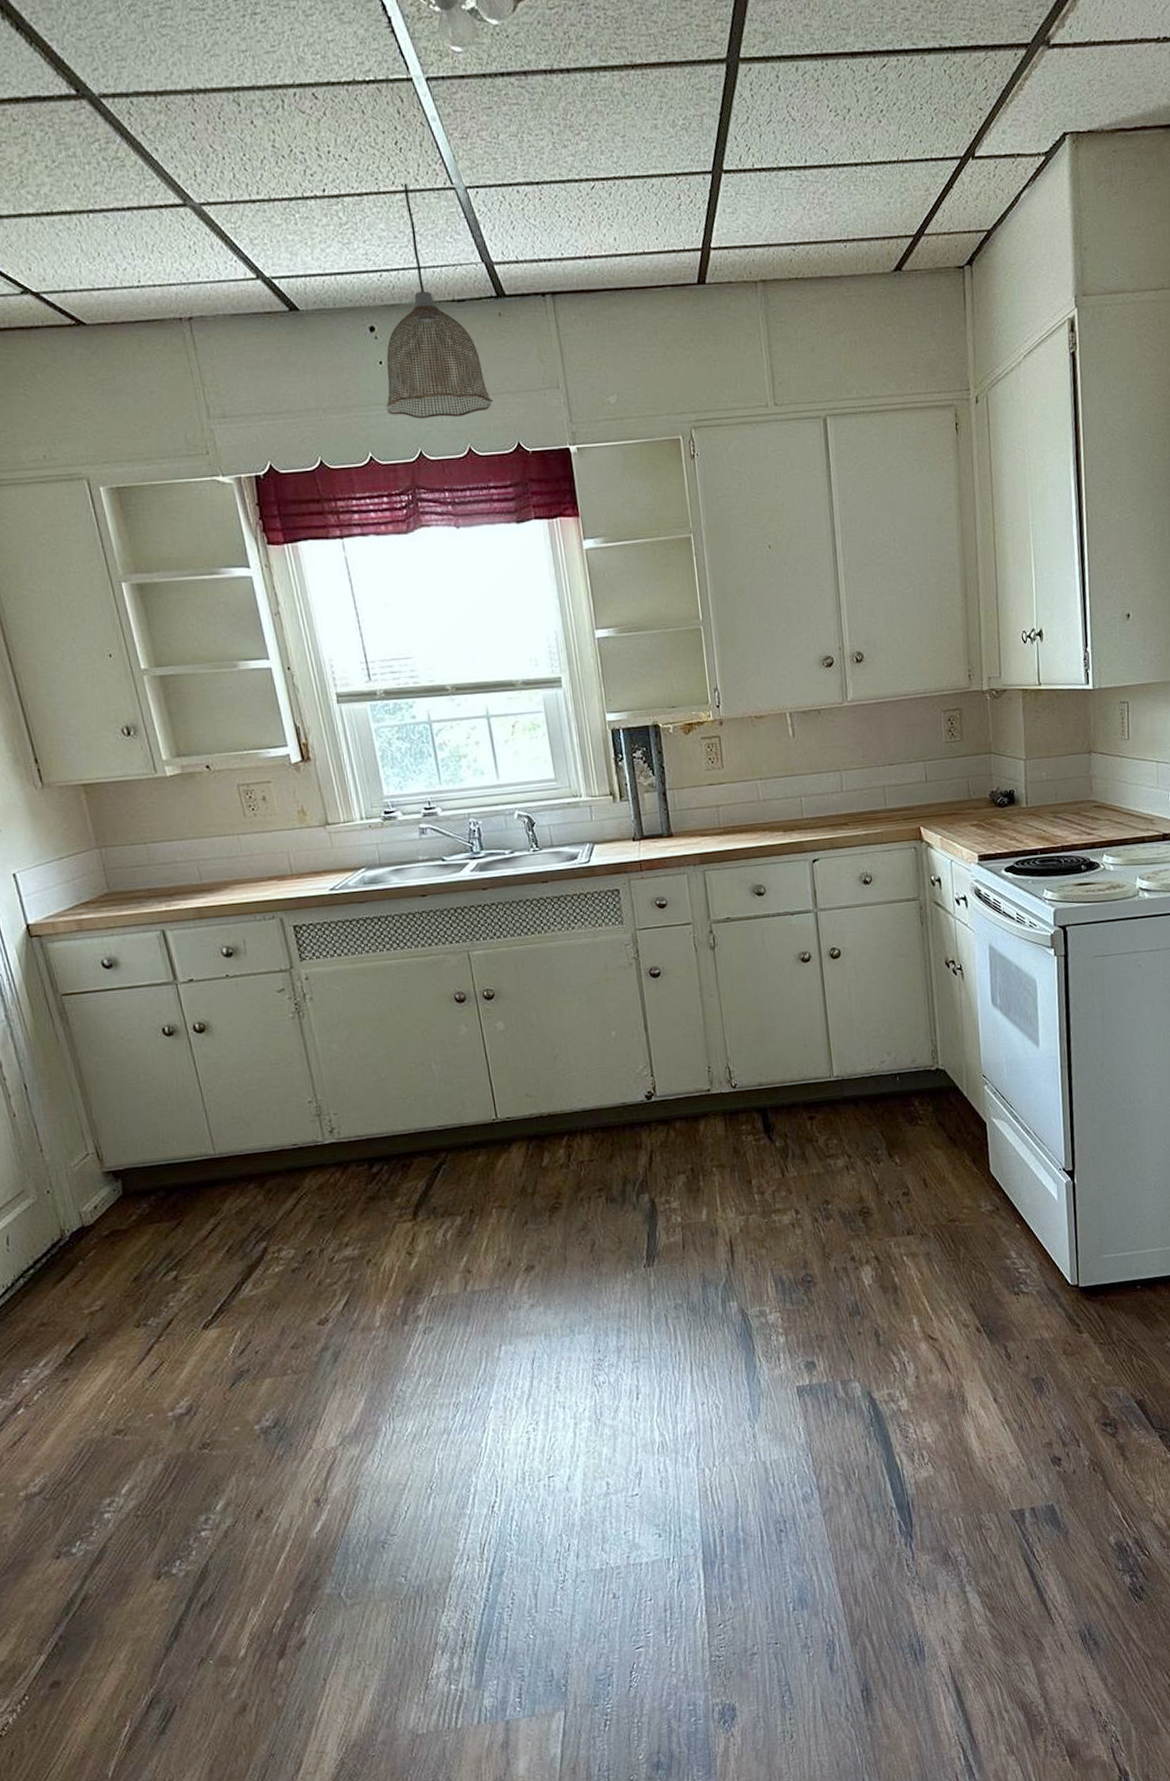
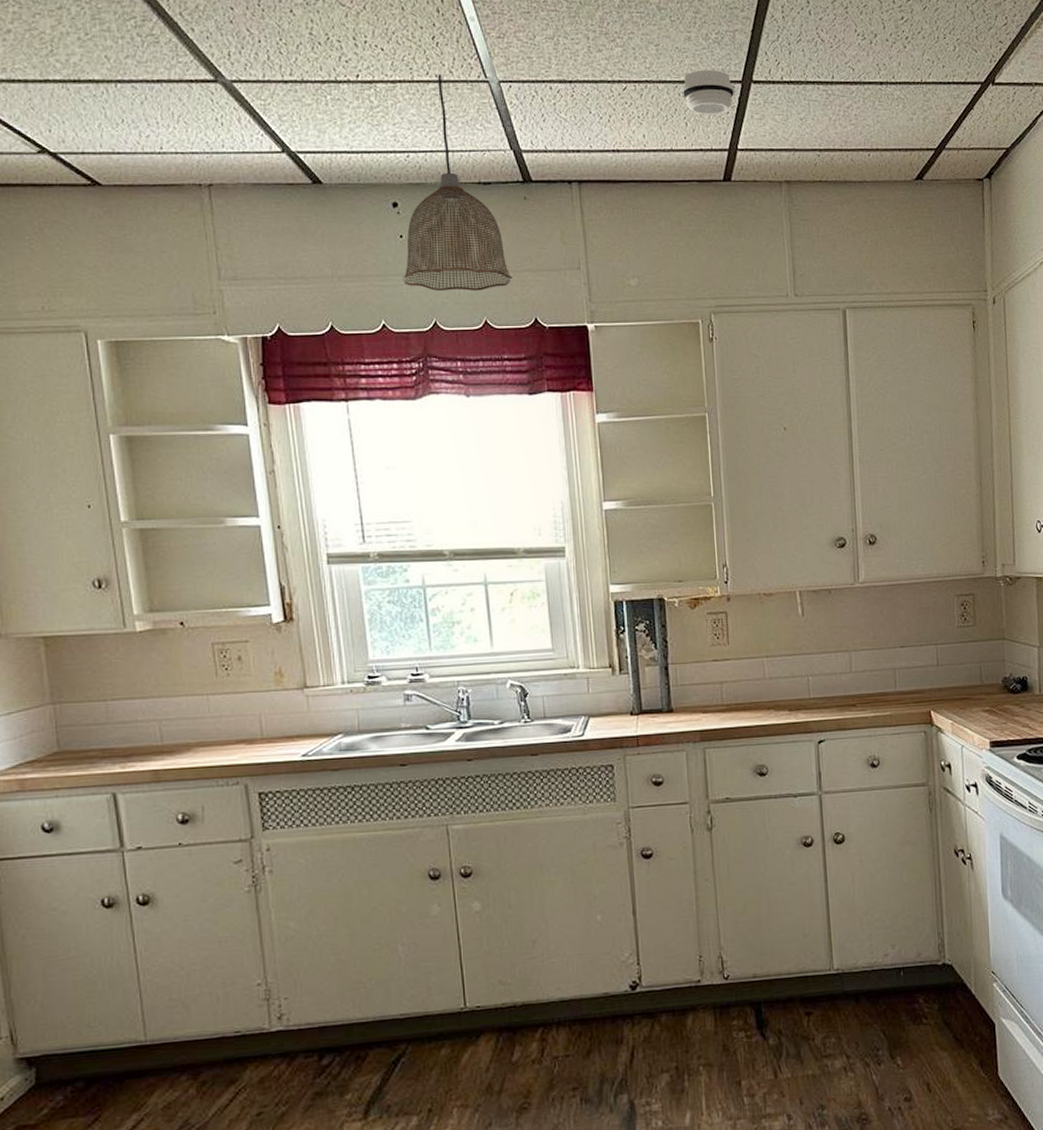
smoke detector: none [650,161,706,212] -> present [681,70,735,115]

